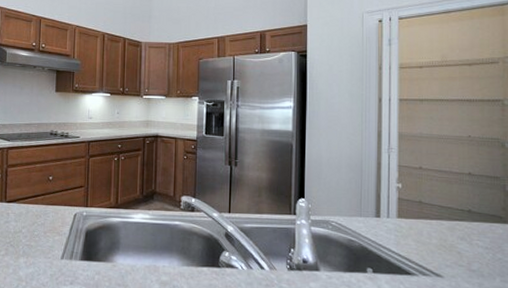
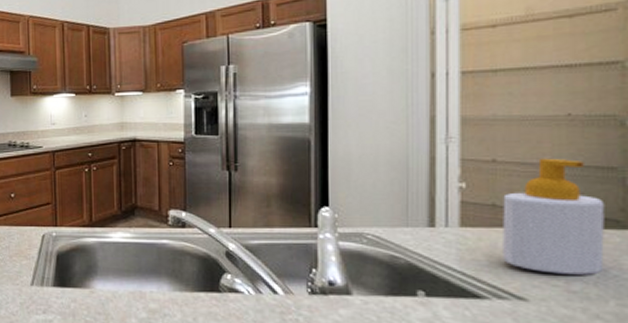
soap bottle: none [426,167,492,258] -> present [503,158,605,275]

